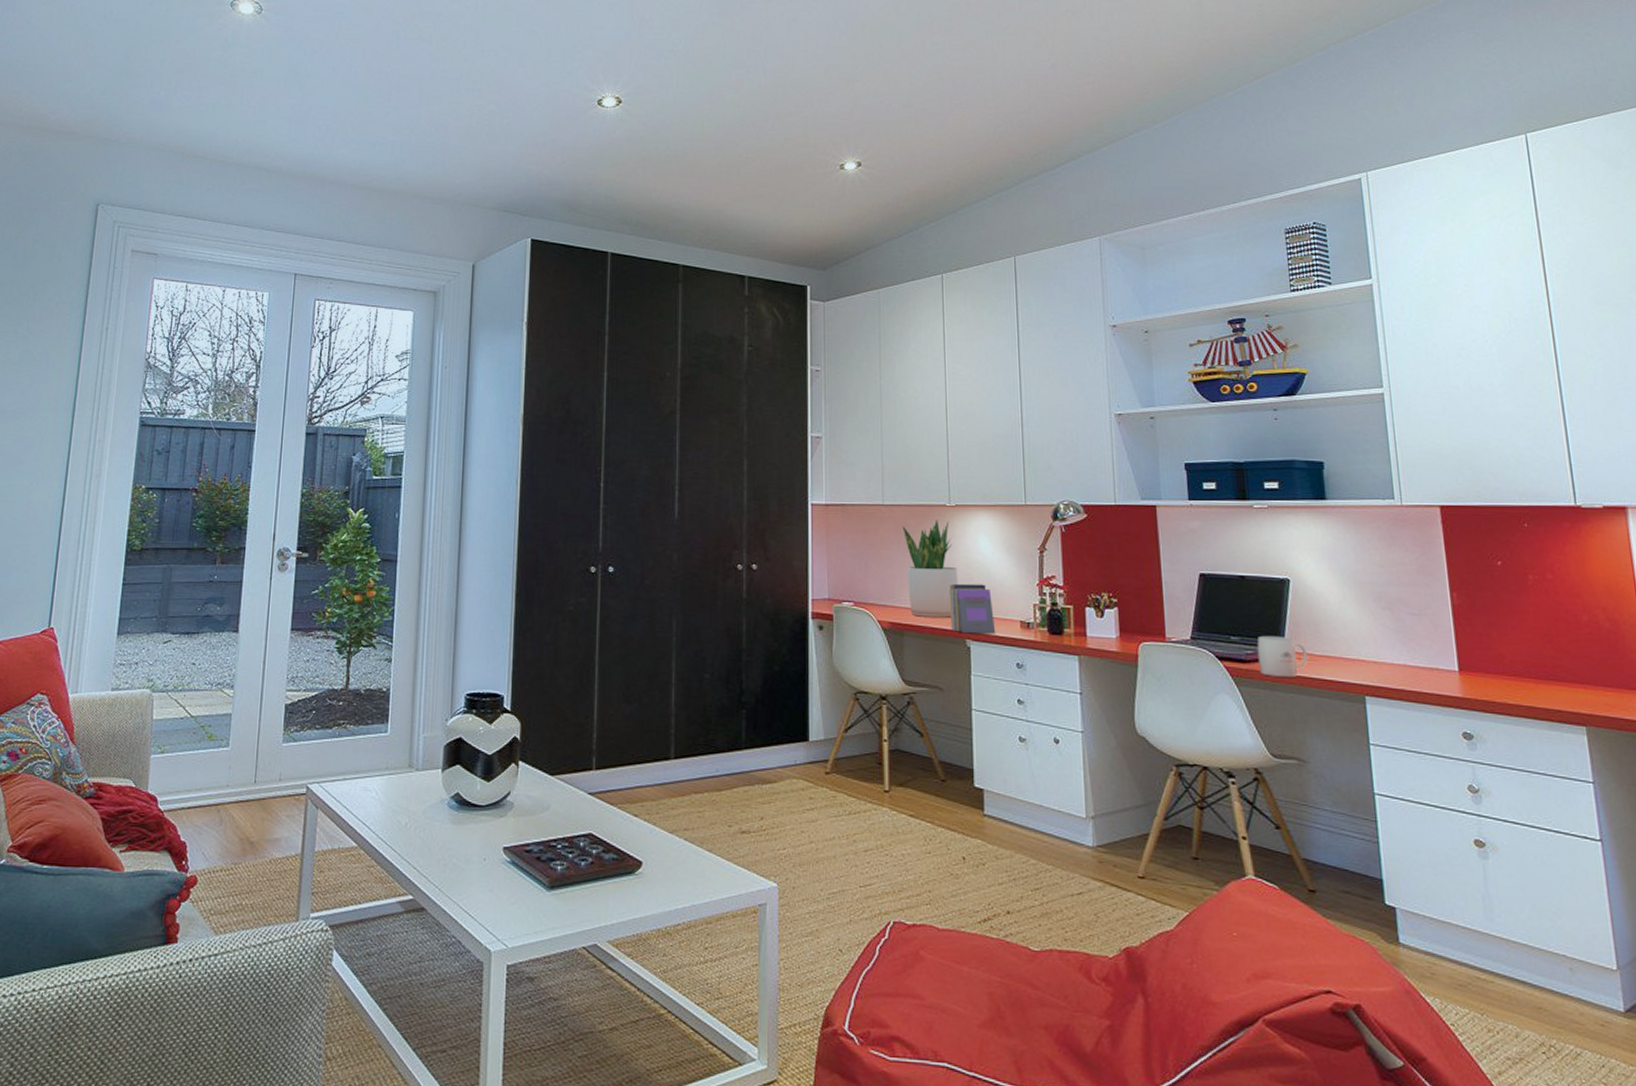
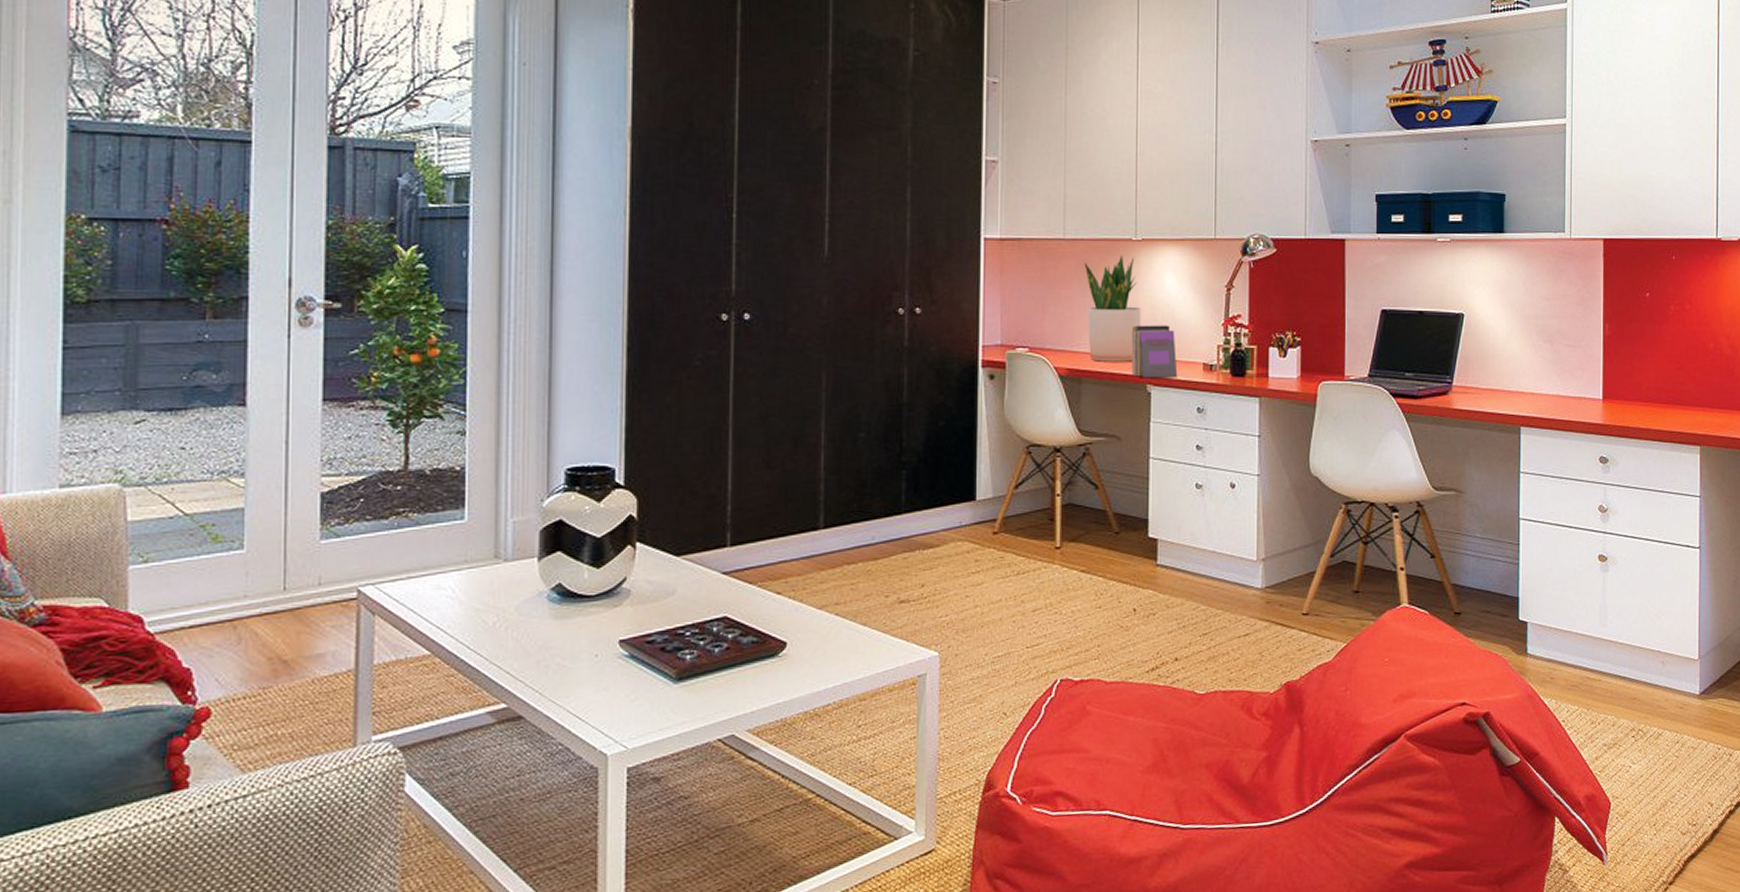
mug: present [1257,635,1308,677] -> none [1428,370,1473,411]

